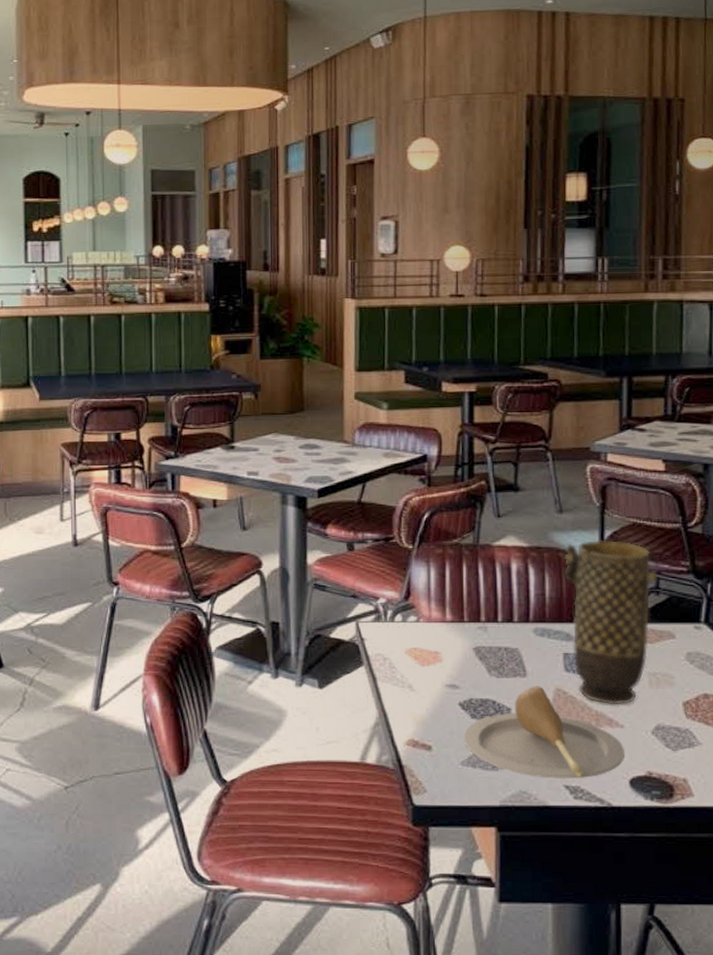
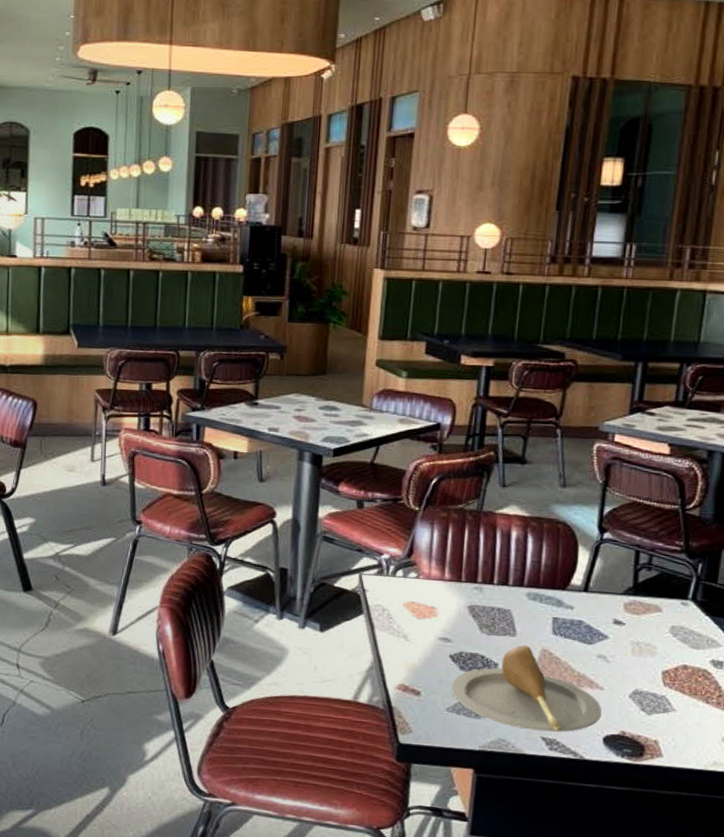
vase: present [565,540,658,705] -> none [562,515,652,669]

